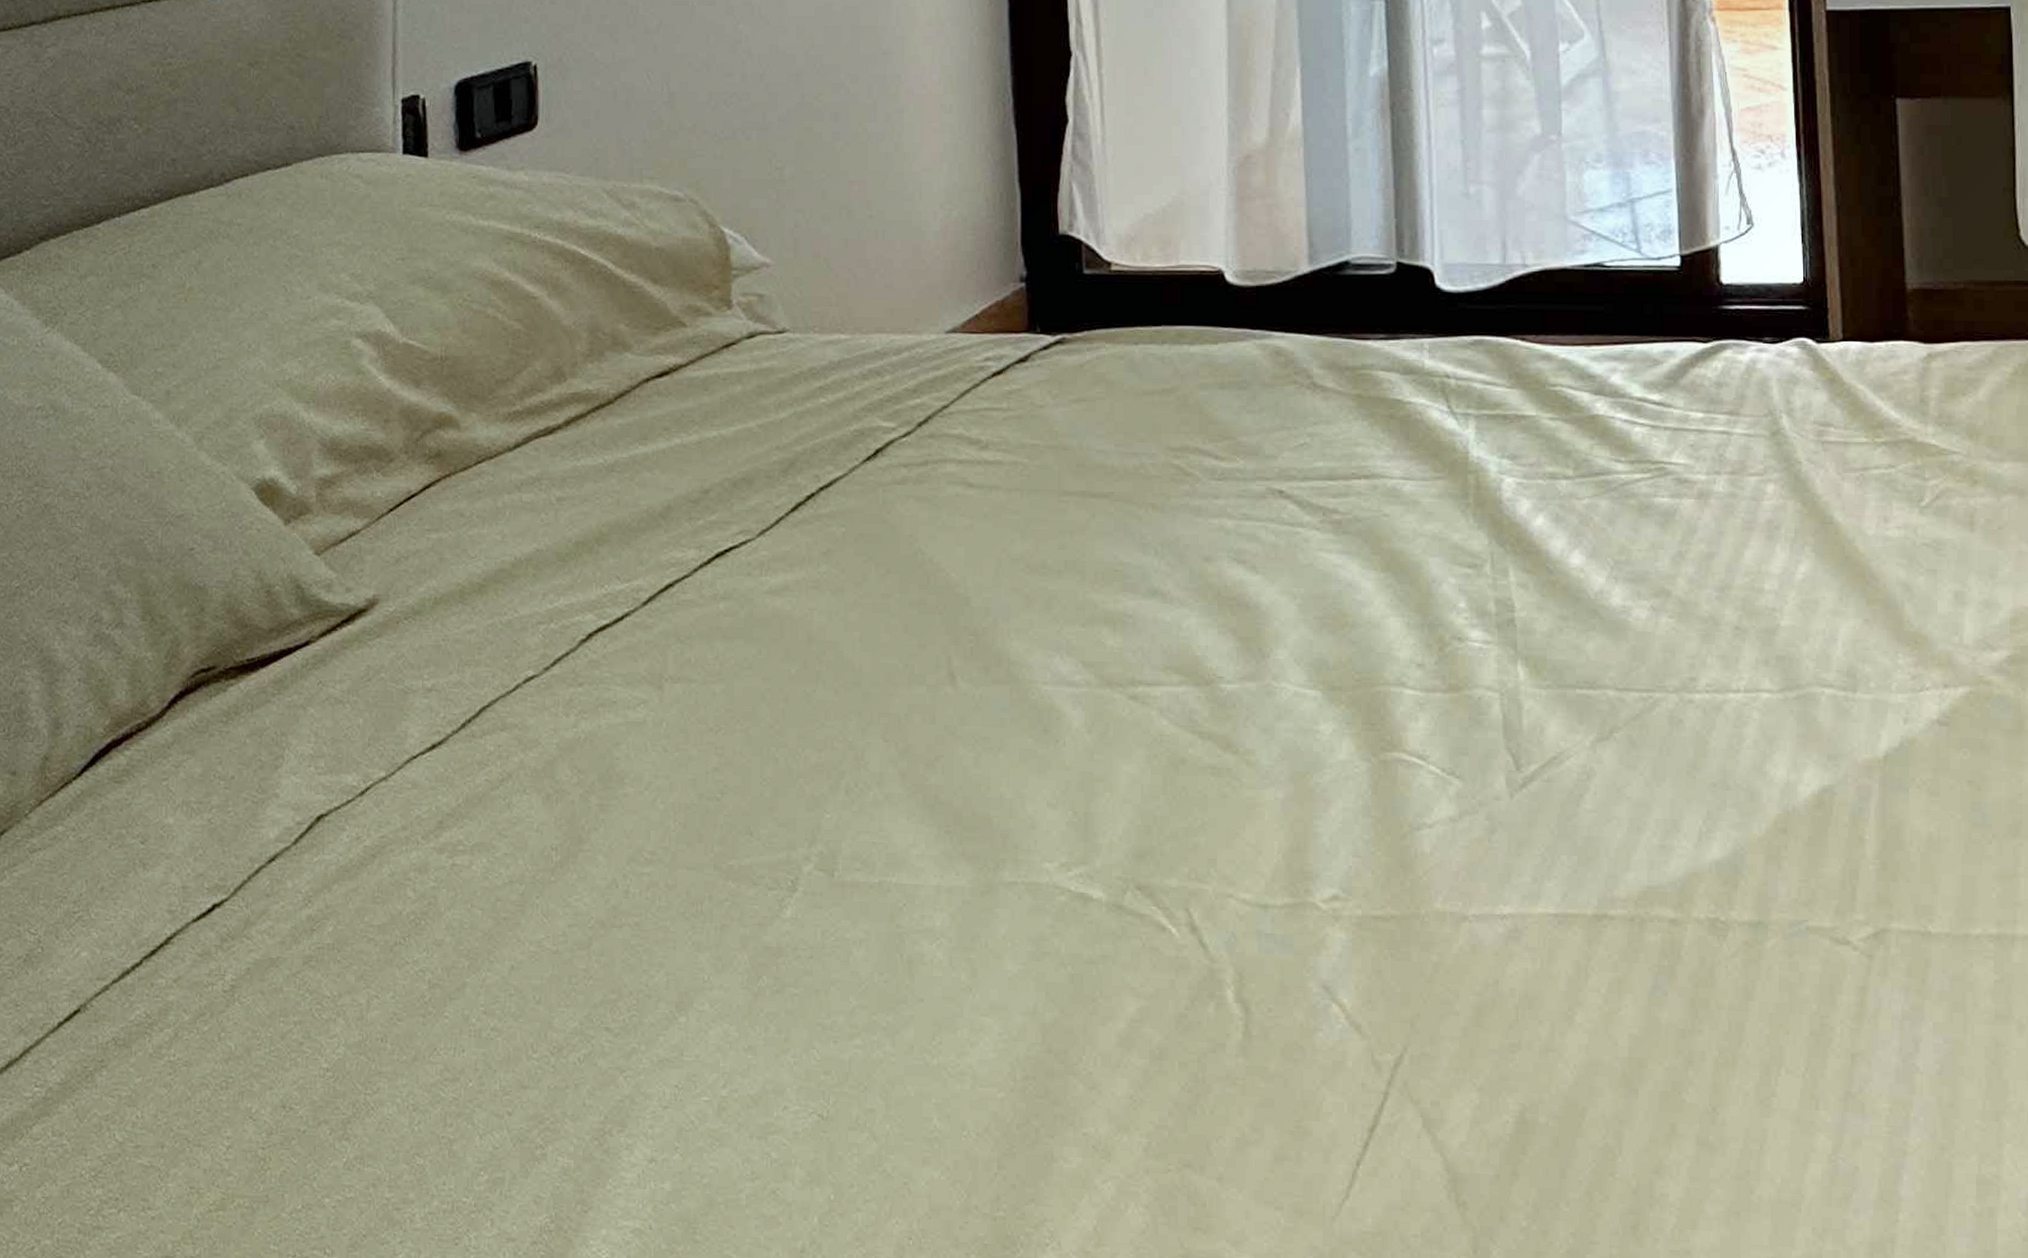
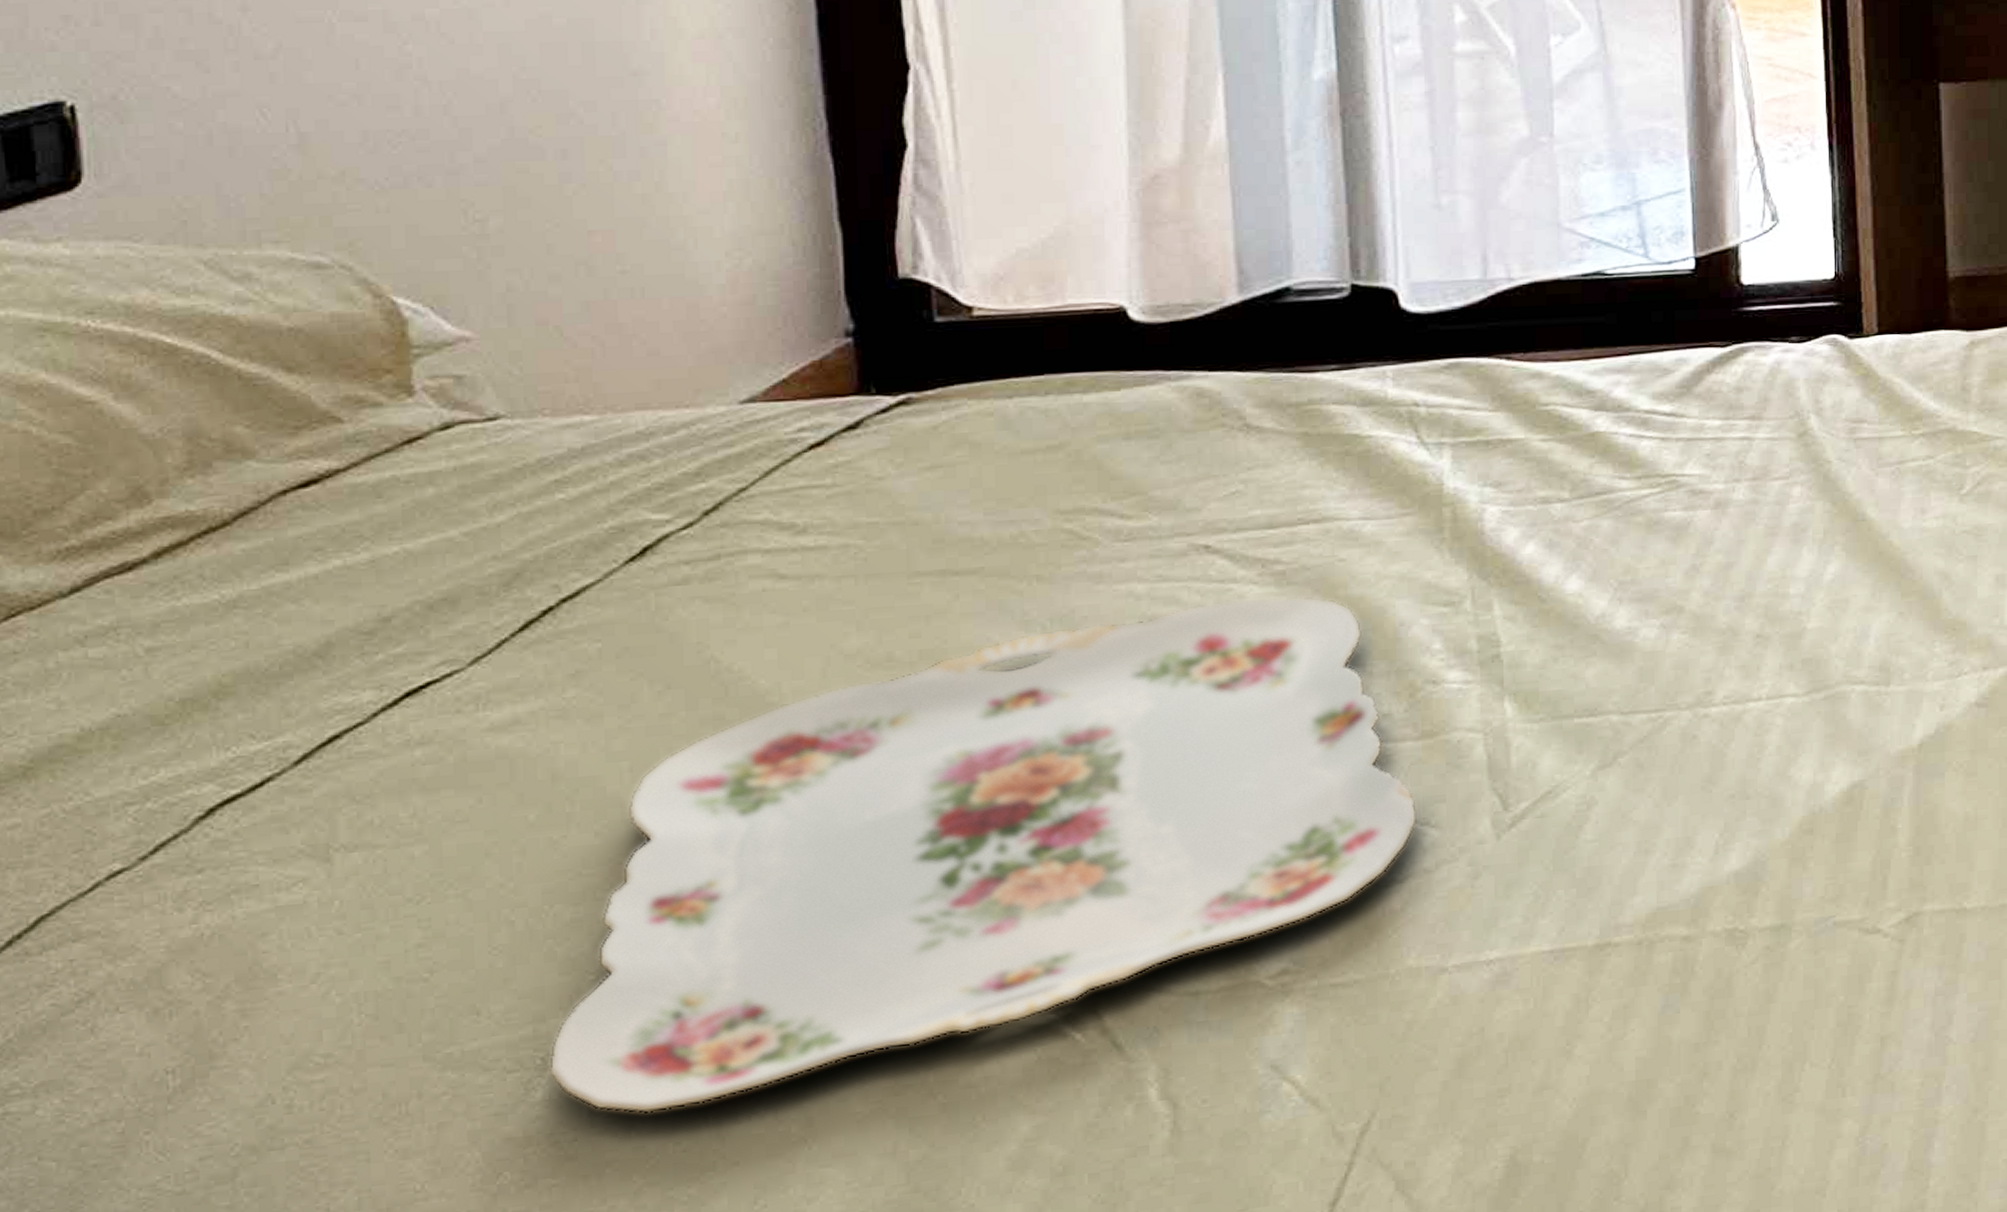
serving tray: none [795,541,1445,944] -> present [548,596,1418,1115]

